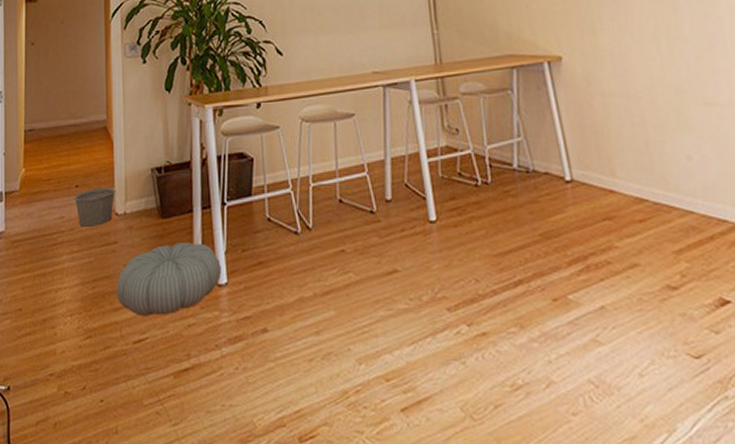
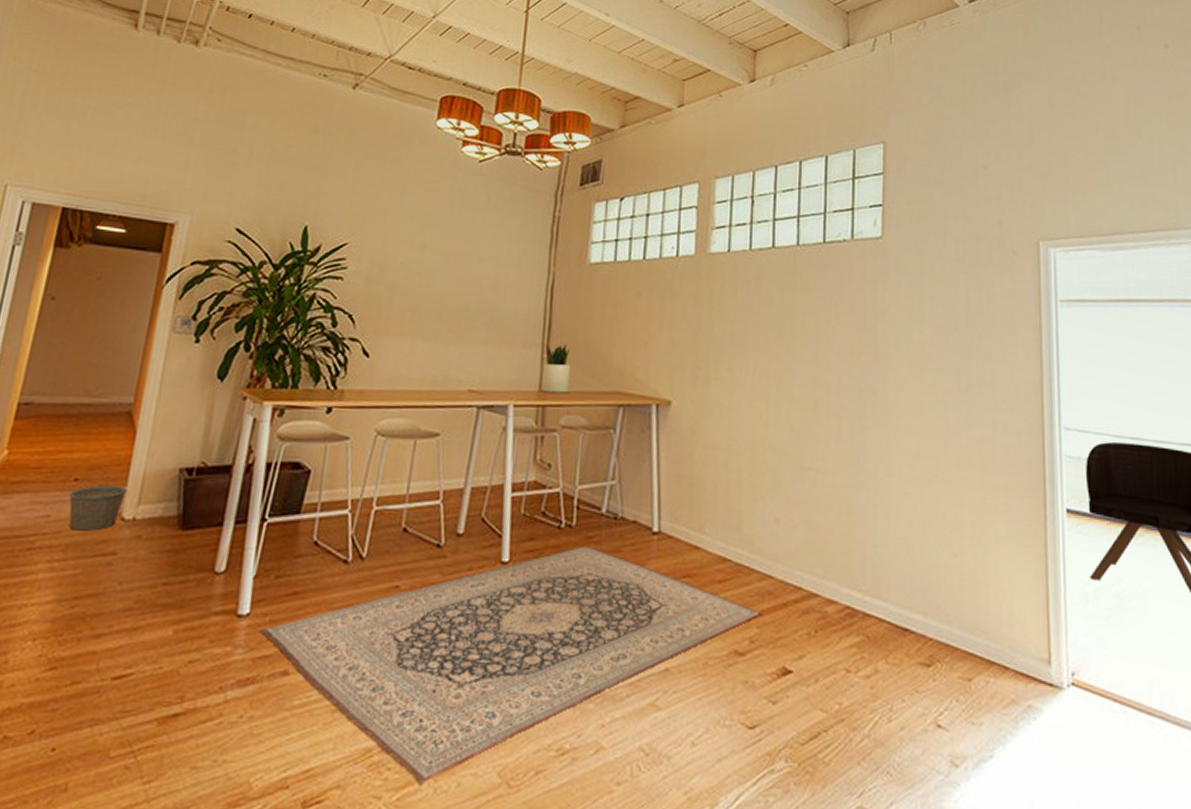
pouf: present [116,242,221,316] -> none [101,561,245,647]
area rug: none [238,199,691,421] -> present [259,546,763,786]
planter: none [433,18,466,66] -> present [540,343,572,395]

